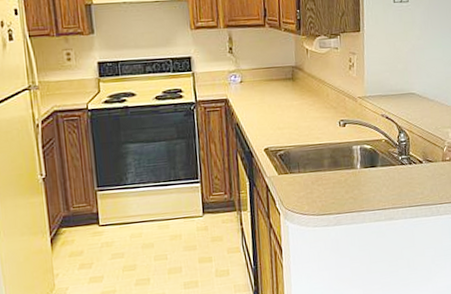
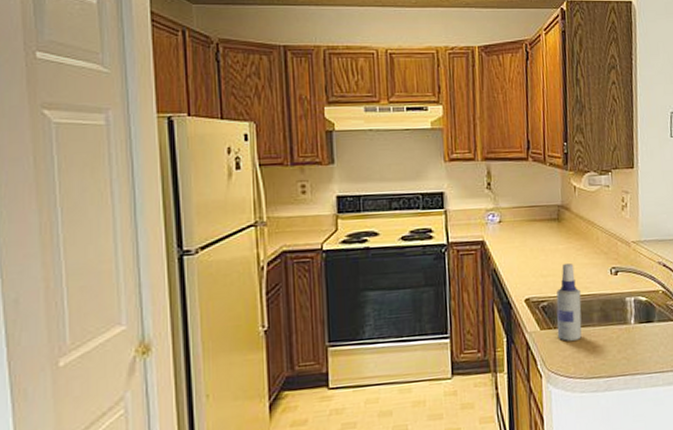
spray bottle: none [291,116,315,184] -> present [556,262,582,341]

